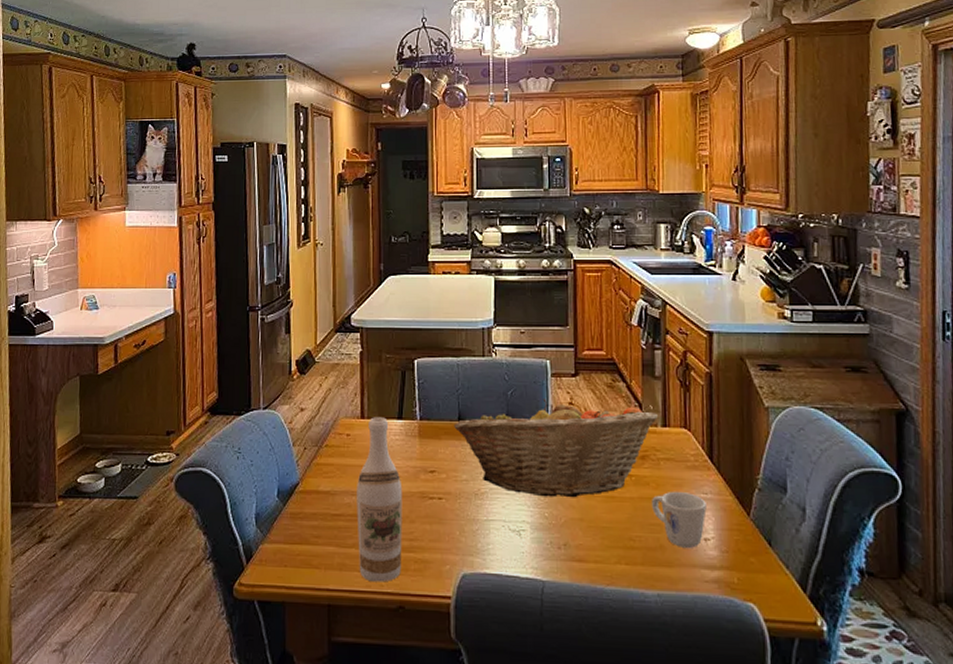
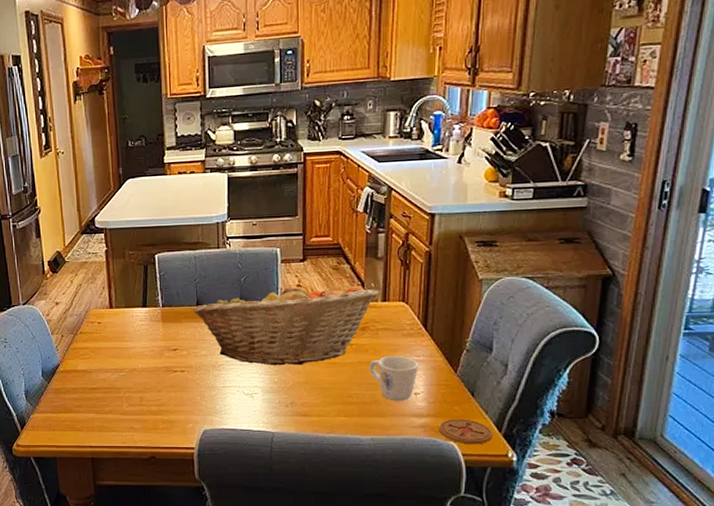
wine bottle: present [357,417,403,582] -> none [110,306,151,439]
coaster: none [735,573,798,608] -> present [439,419,493,445]

